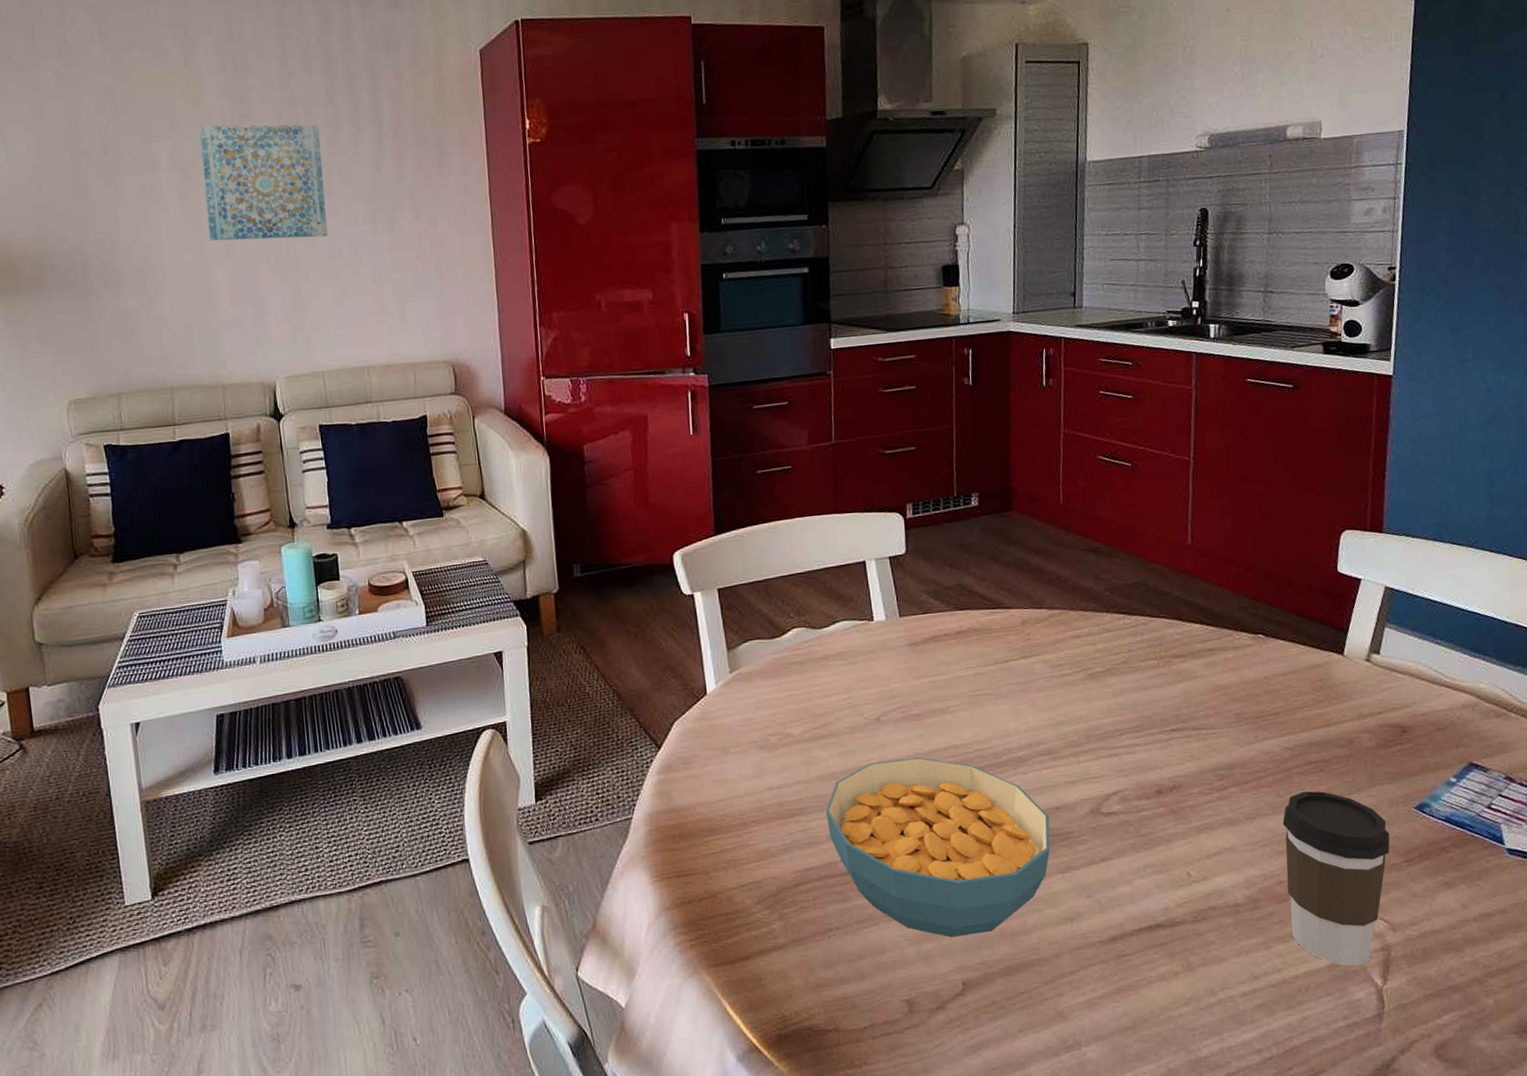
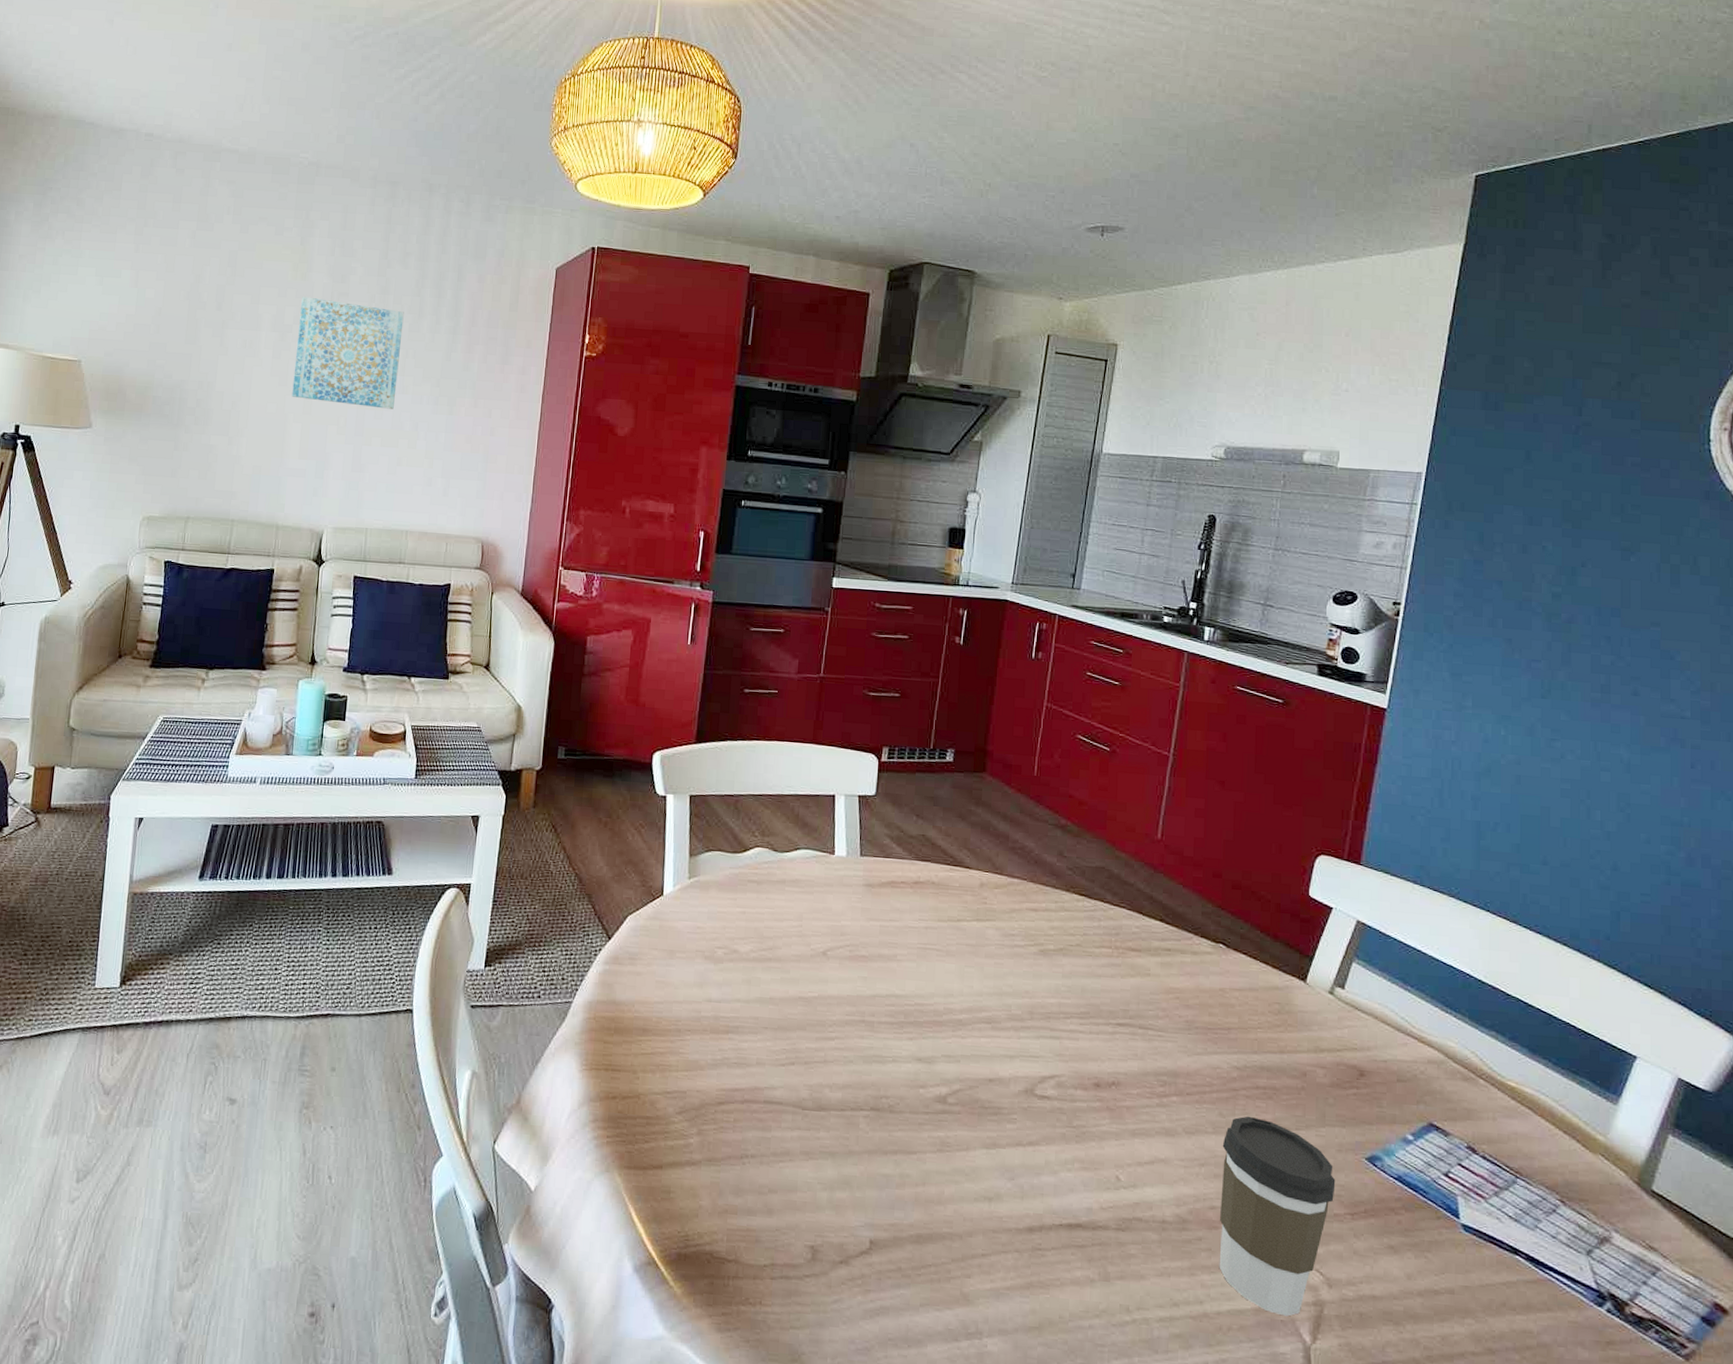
cereal bowl: present [826,757,1051,938] -> none [759,995,981,1194]

